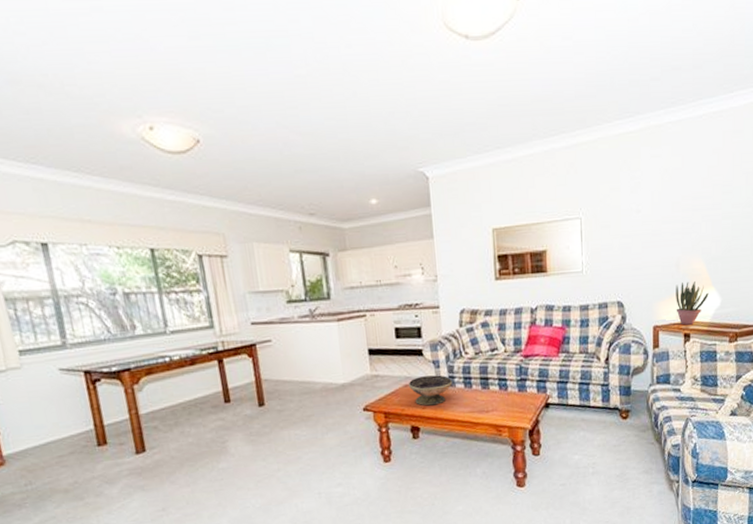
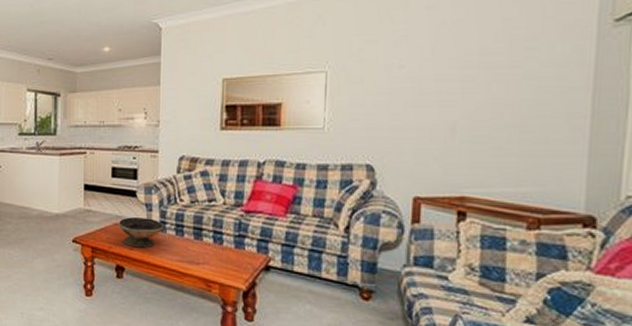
potted plant: present [676,281,709,326] -> none [447,150,498,201]

